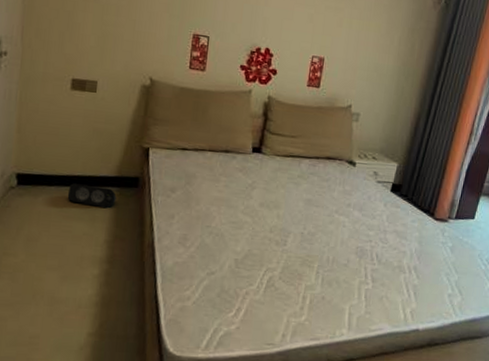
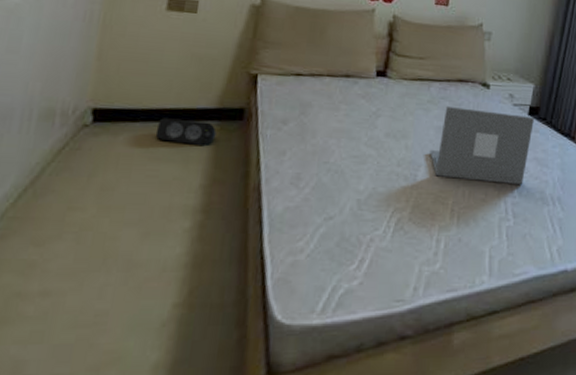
laptop: none [299,180,396,254] -> present [430,105,534,185]

